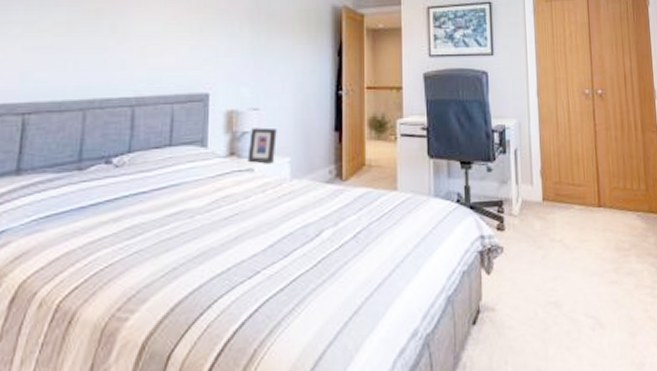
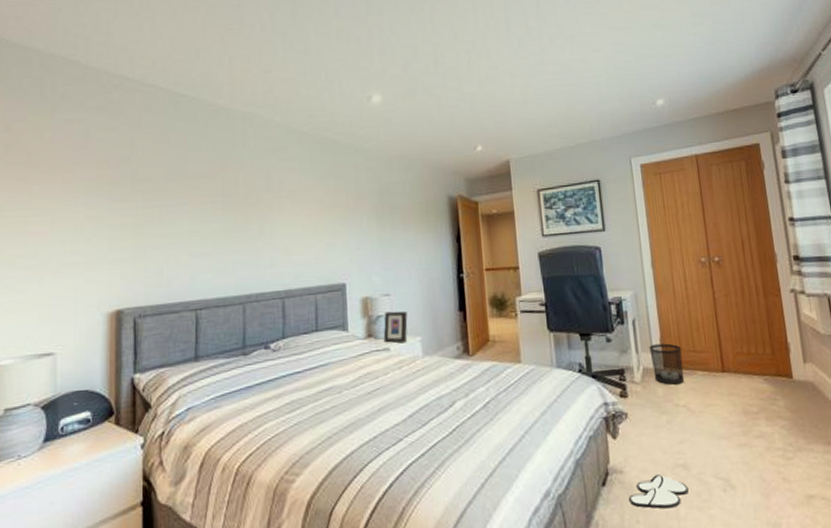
slippers: none [499,312,559,349] -> present [629,474,689,509]
waste bin: none [529,175,562,219] -> present [649,343,685,385]

